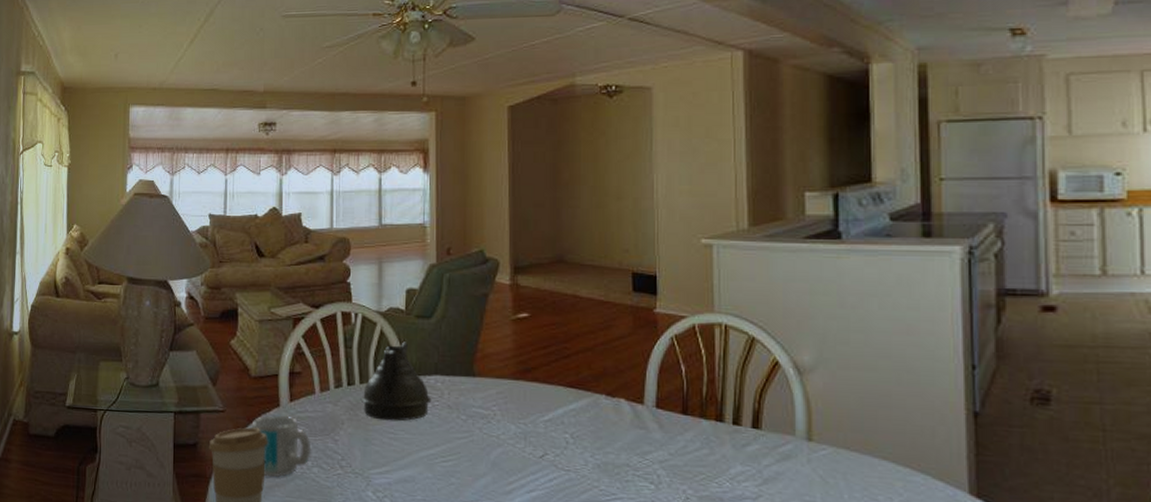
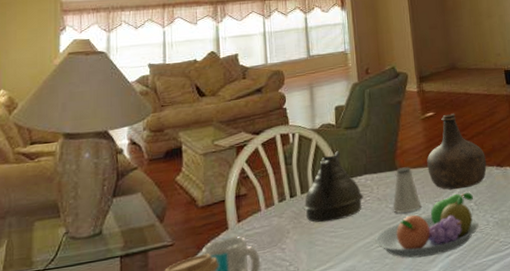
fruit bowl: none [441,419,573,488] -> present [375,193,479,258]
saltshaker: none [465,374,501,429] -> present [393,167,422,213]
bottle: none [513,318,592,415] -> present [427,113,487,190]

